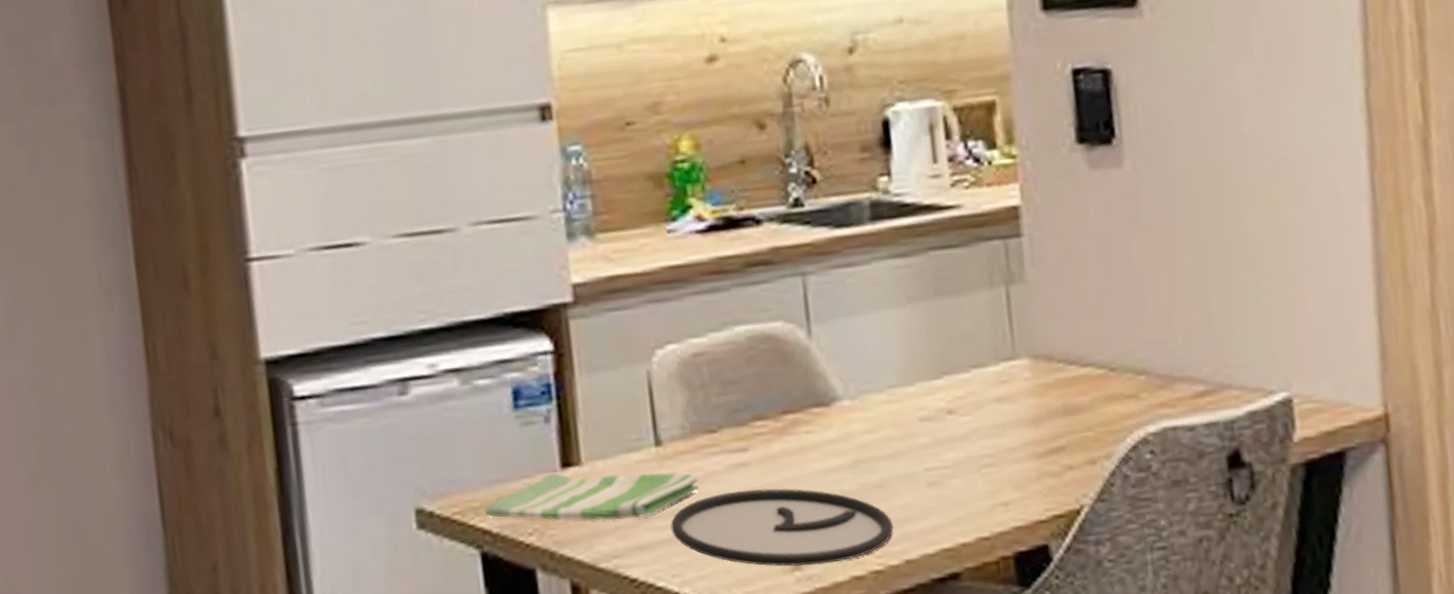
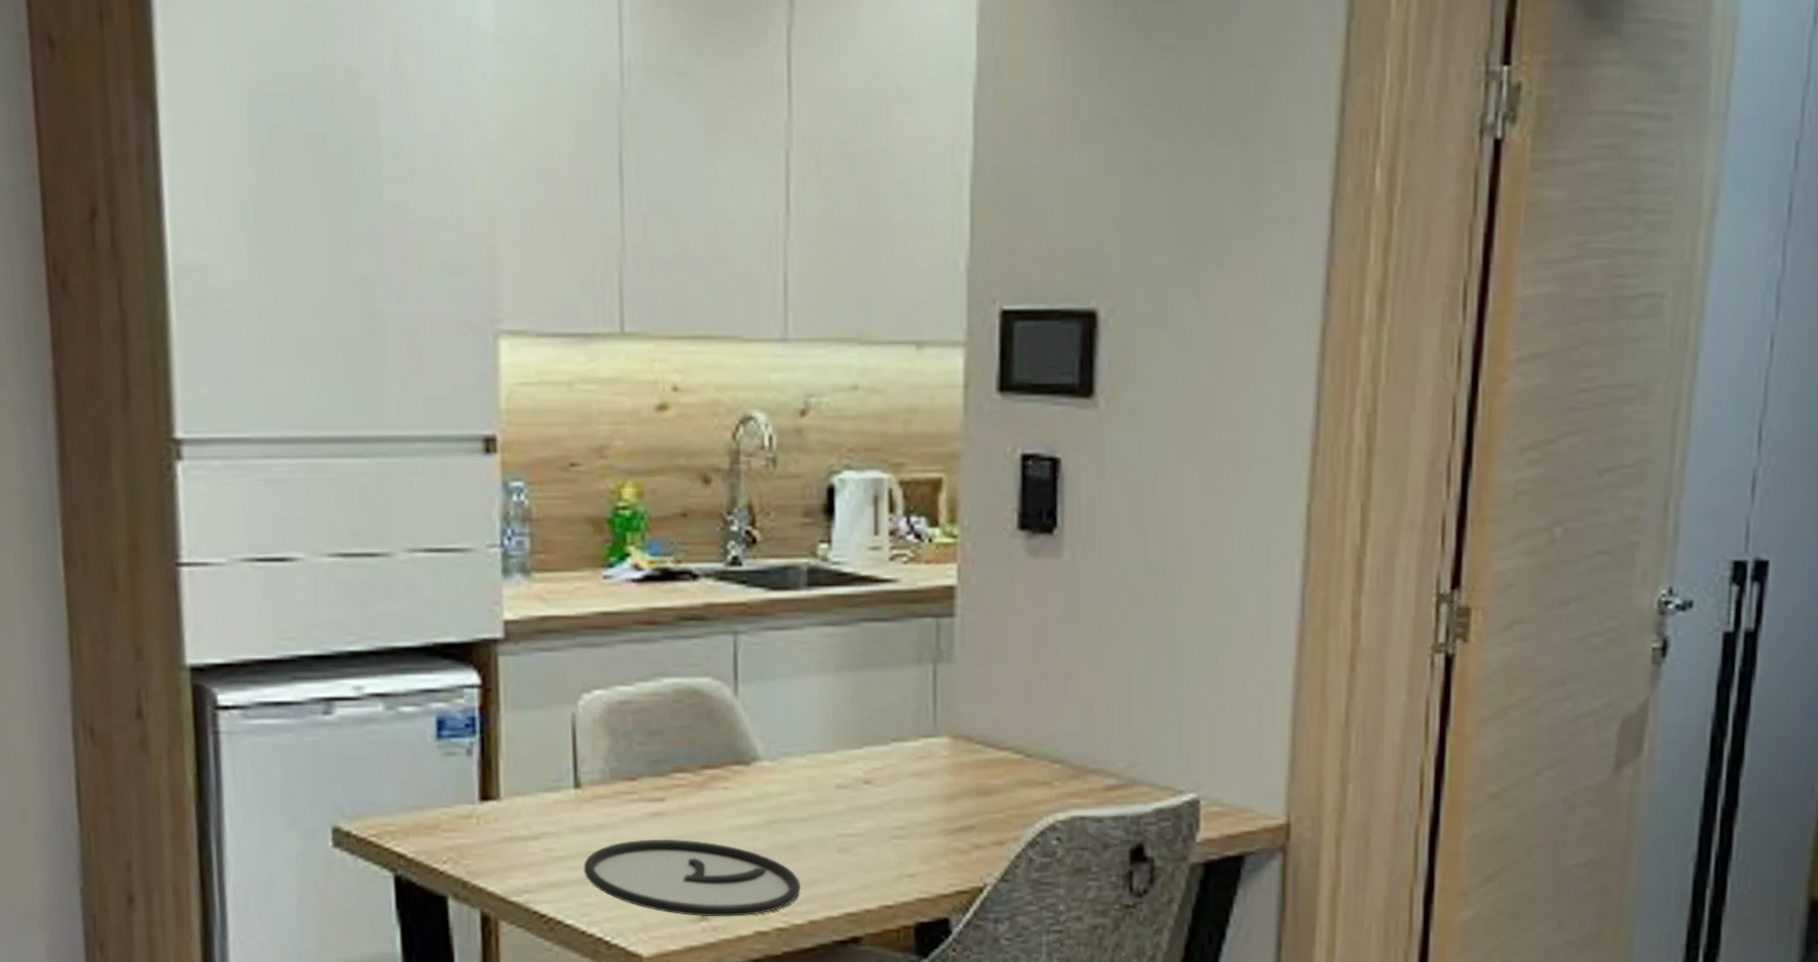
dish towel: present [484,472,700,520] -> none [400,804,615,857]

